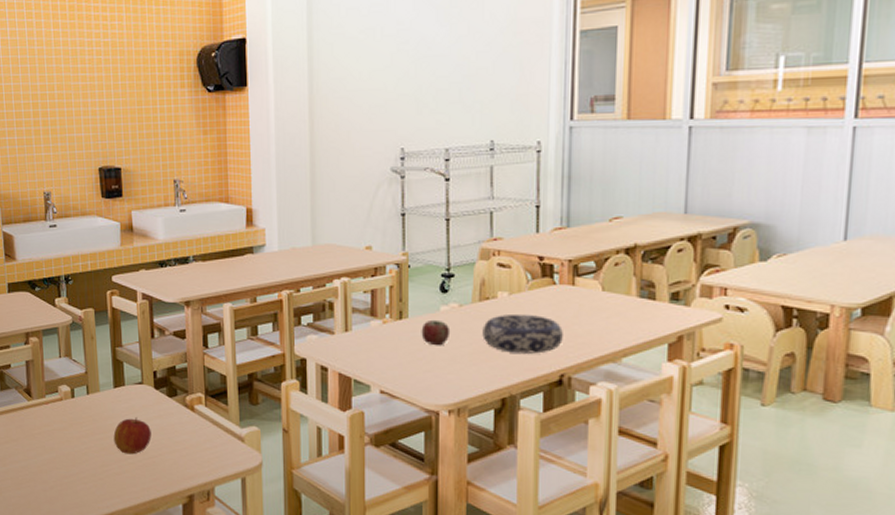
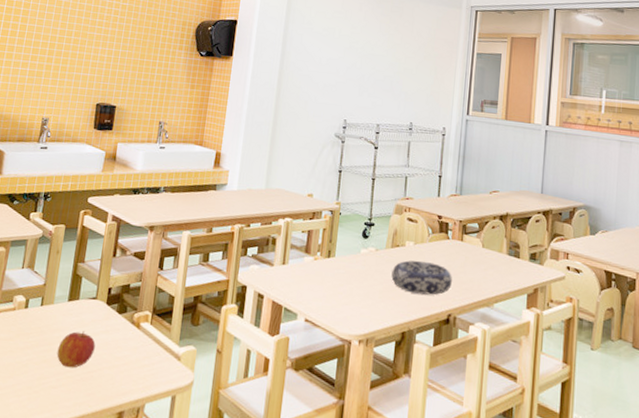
apple: present [421,319,451,346] -> none [343,260,367,283]

